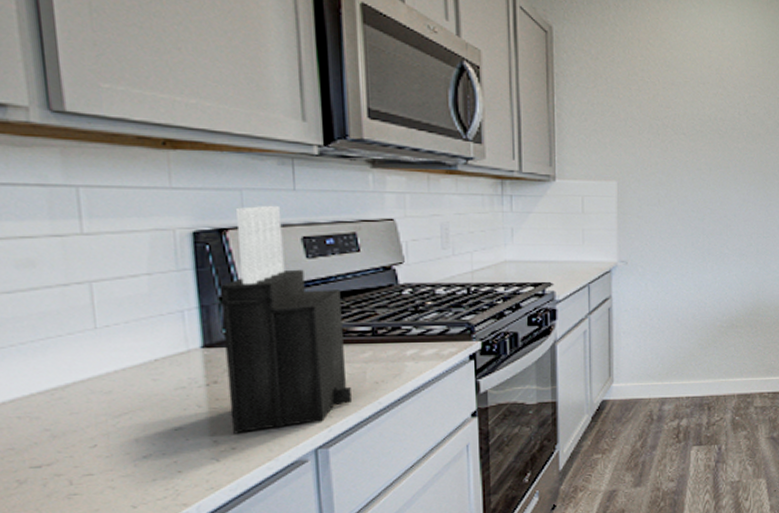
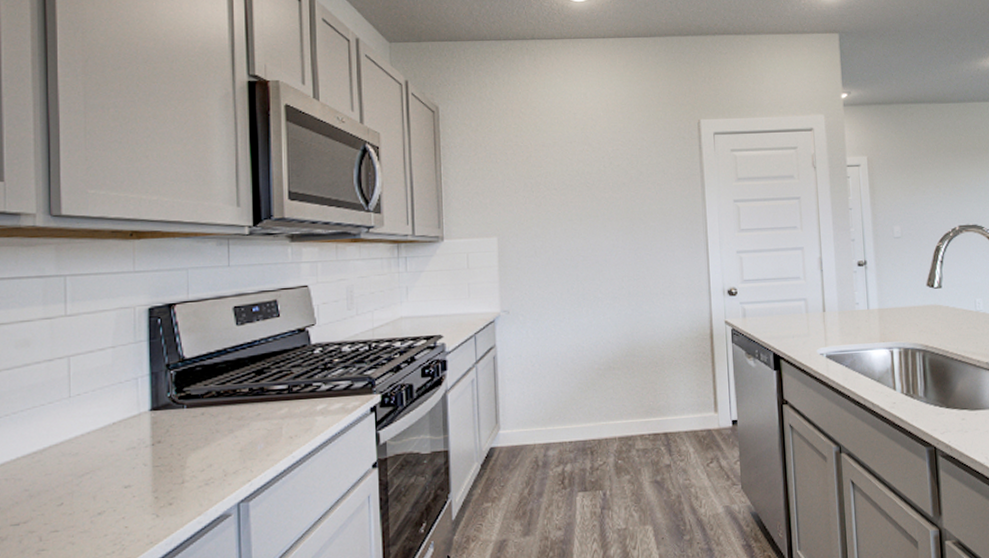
knife block: present [219,205,352,434] -> none [166,280,269,490]

